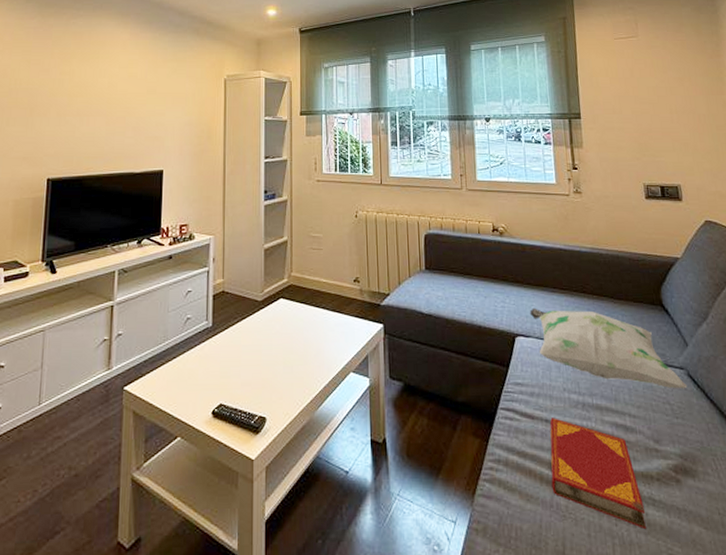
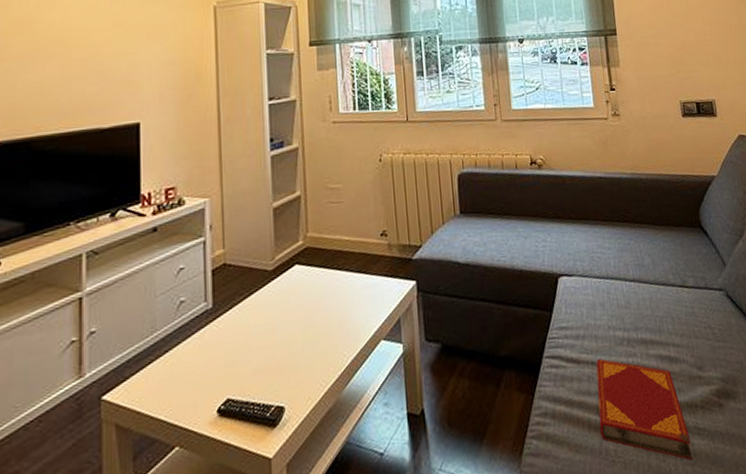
decorative pillow: present [529,307,688,389] -> none [571,240,727,312]

